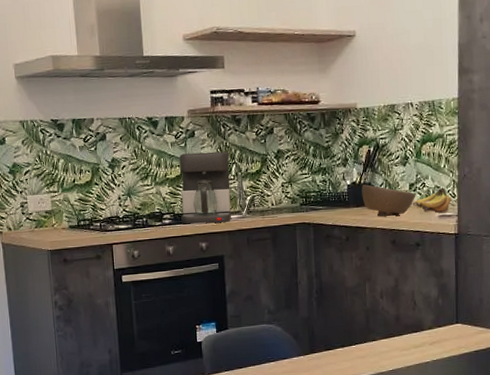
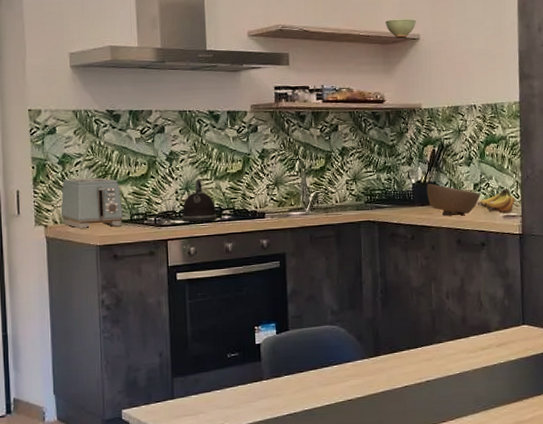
toaster: none [13,185,71,235] -> present [61,177,123,230]
kettle: none [125,185,158,227] -> present [182,179,217,222]
coffee maker: present [179,151,232,225] -> none [241,147,295,221]
bowl: none [321,14,353,36] -> present [385,19,417,38]

